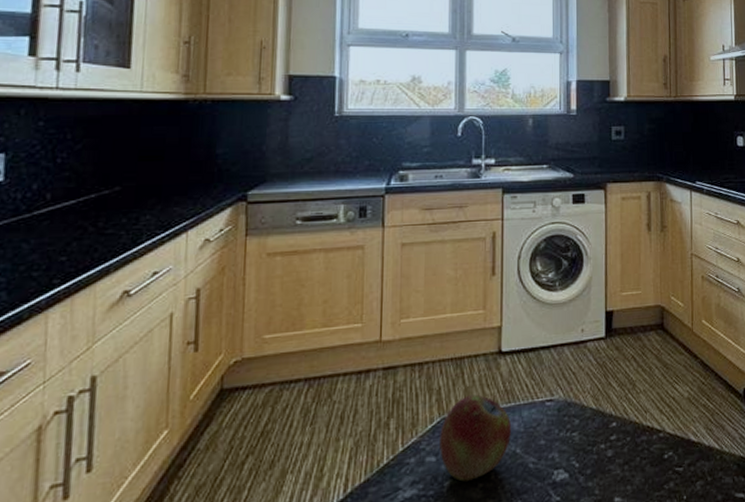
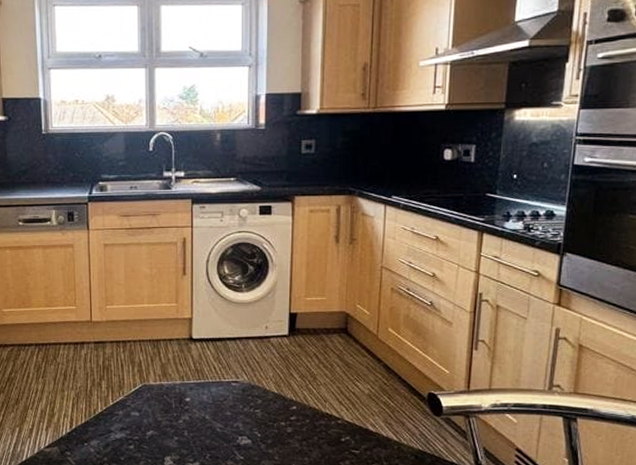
fruit: present [440,394,512,482] -> none [142,370,202,434]

